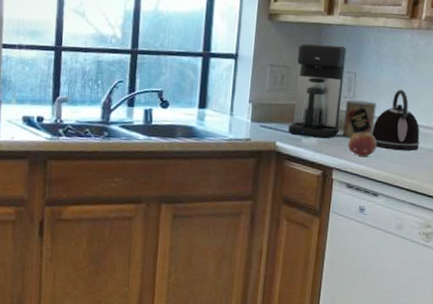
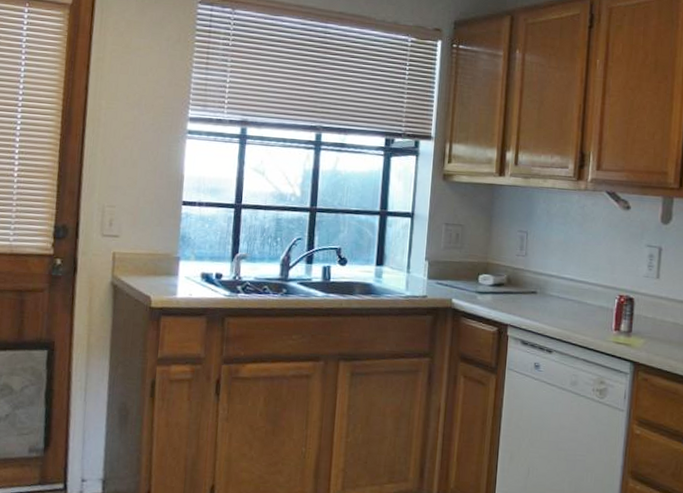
coffee maker: present [288,44,347,139] -> none [464,203,518,296]
tin can: present [342,100,377,138] -> none [516,258,548,295]
fruit: present [347,132,377,157] -> none [521,289,550,313]
kettle: present [372,89,420,151] -> none [544,247,591,308]

